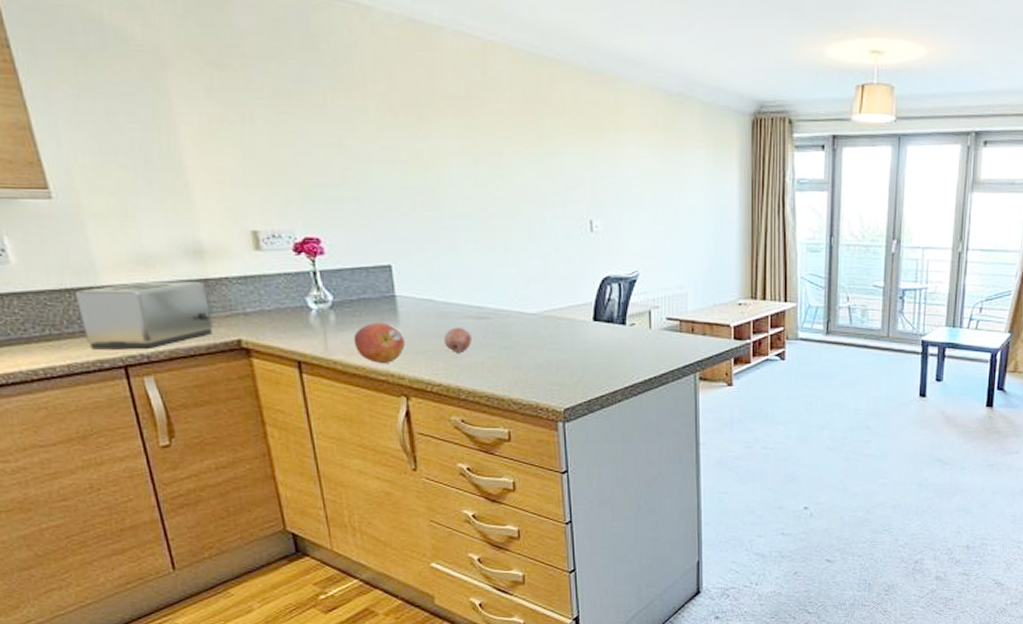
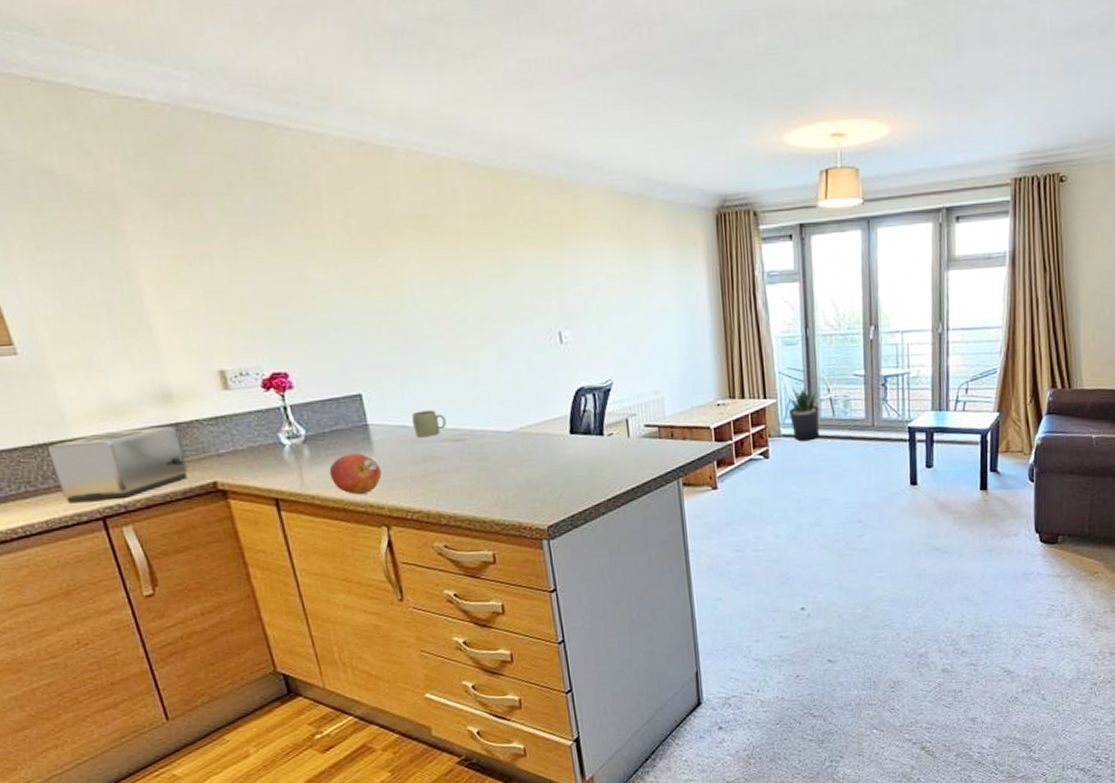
mug: none [439,286,473,313] -> present [412,410,446,438]
fruit: present [444,327,472,352] -> none [420,451,449,478]
planter: none [808,292,837,346] -> present [788,387,820,442]

